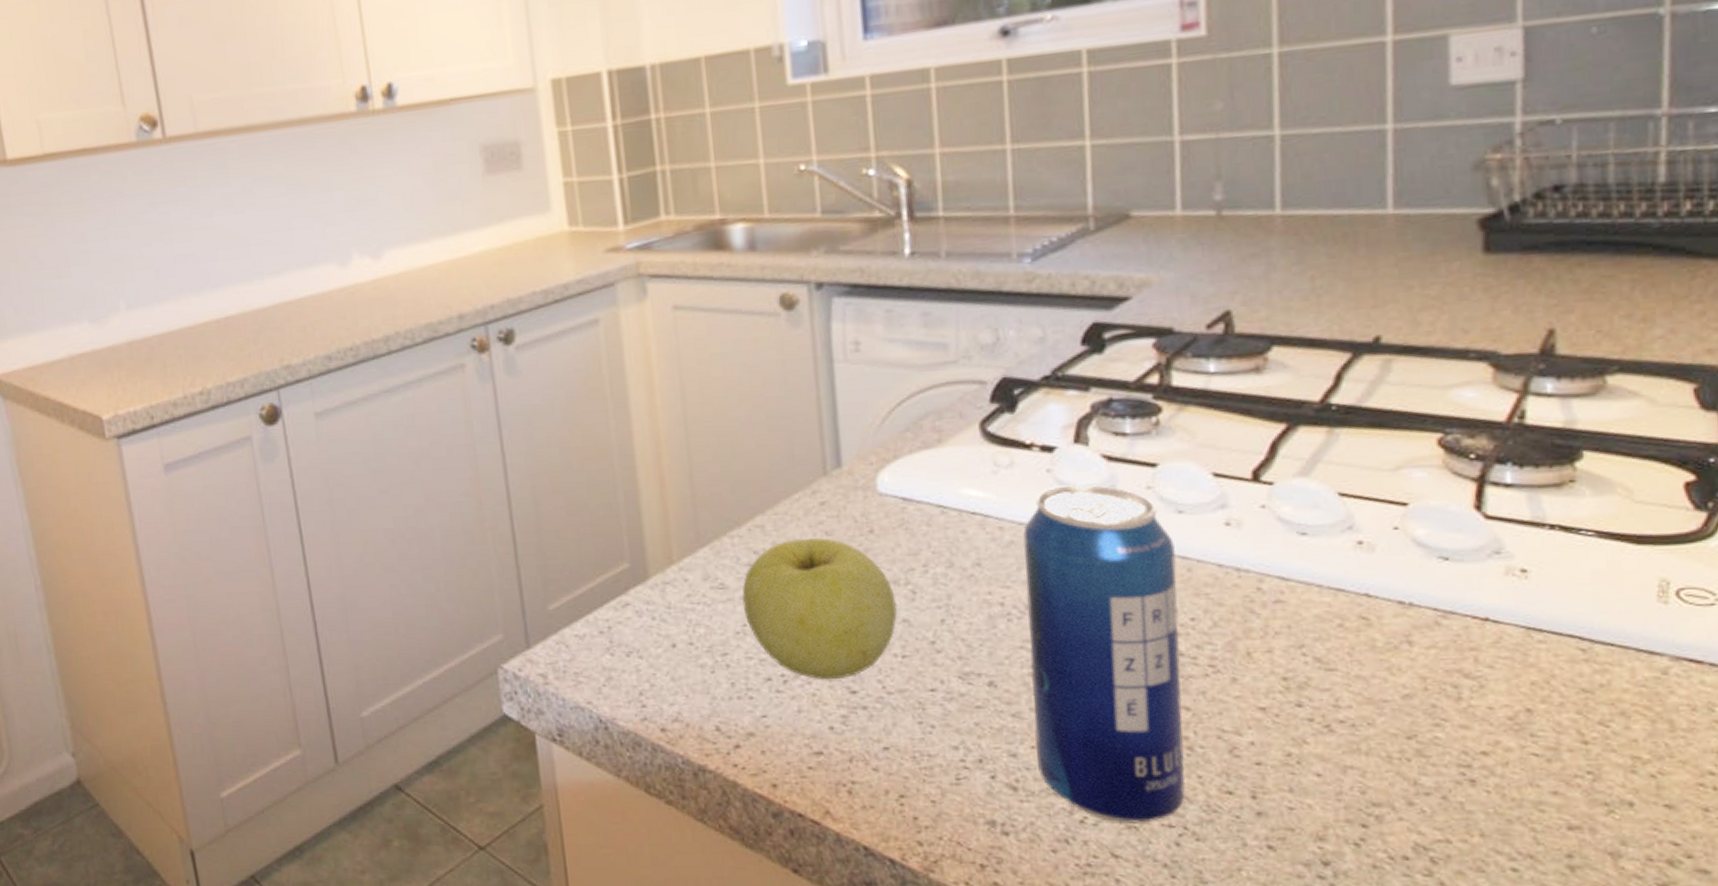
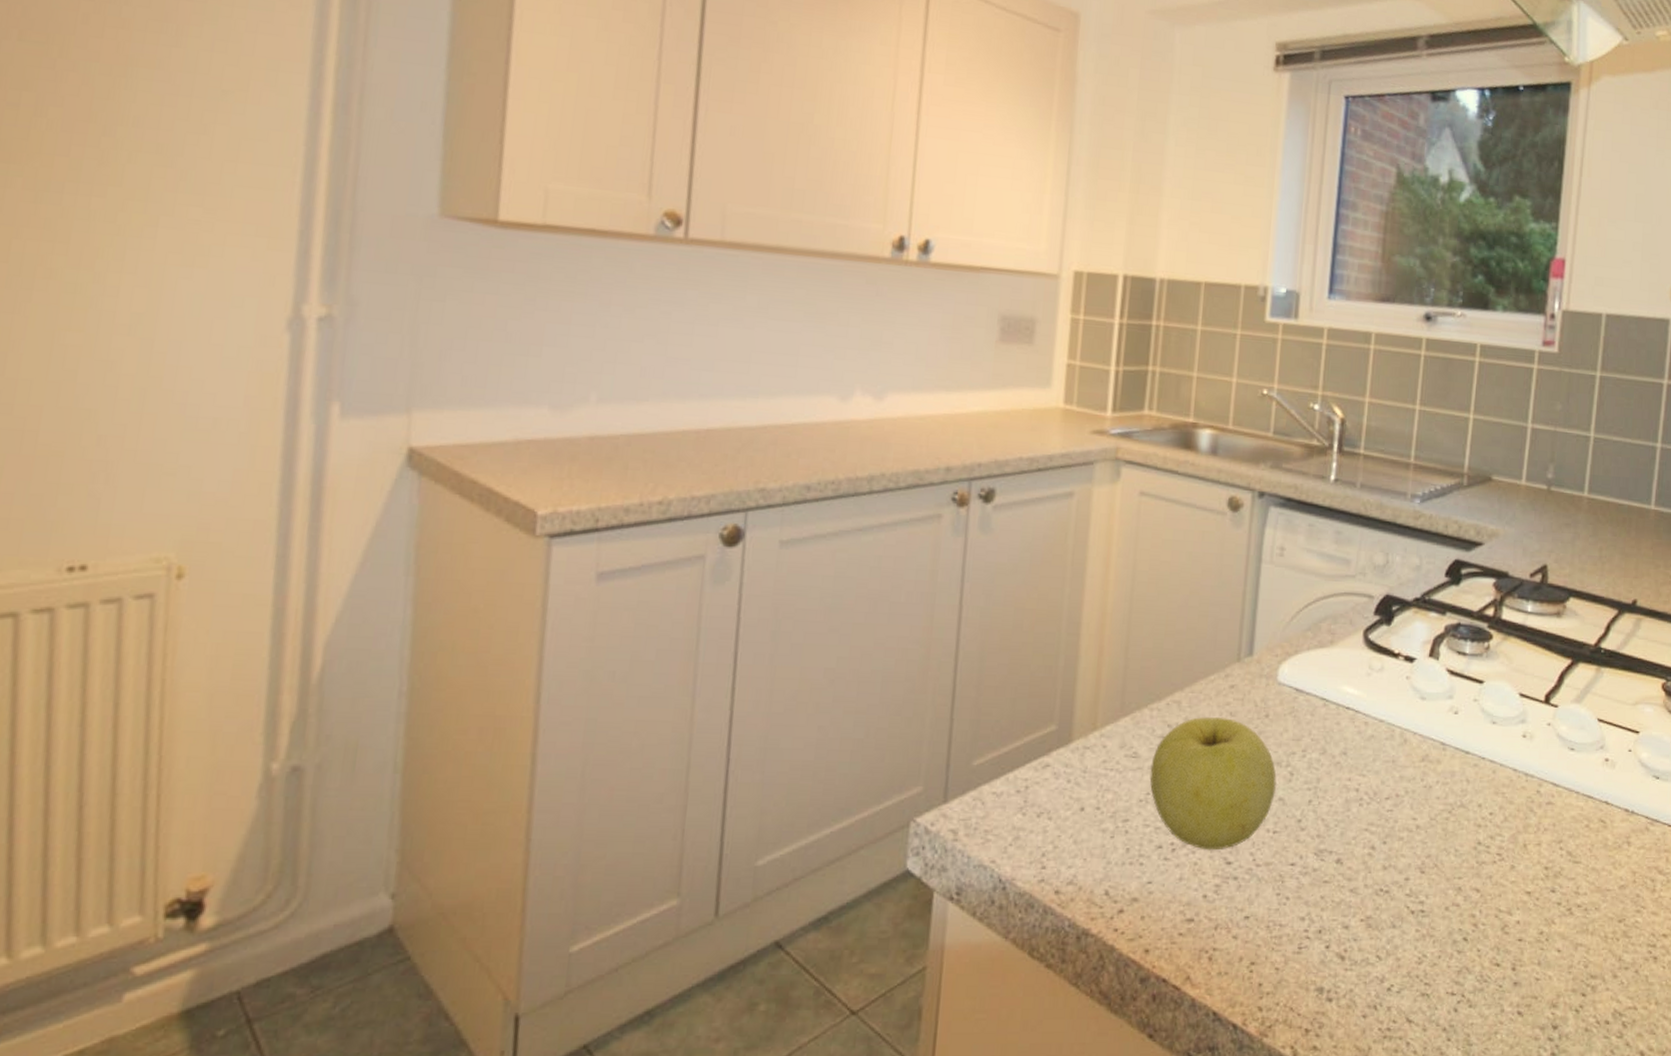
beverage can: present [1023,484,1186,823] -> none [1363,691,1487,991]

